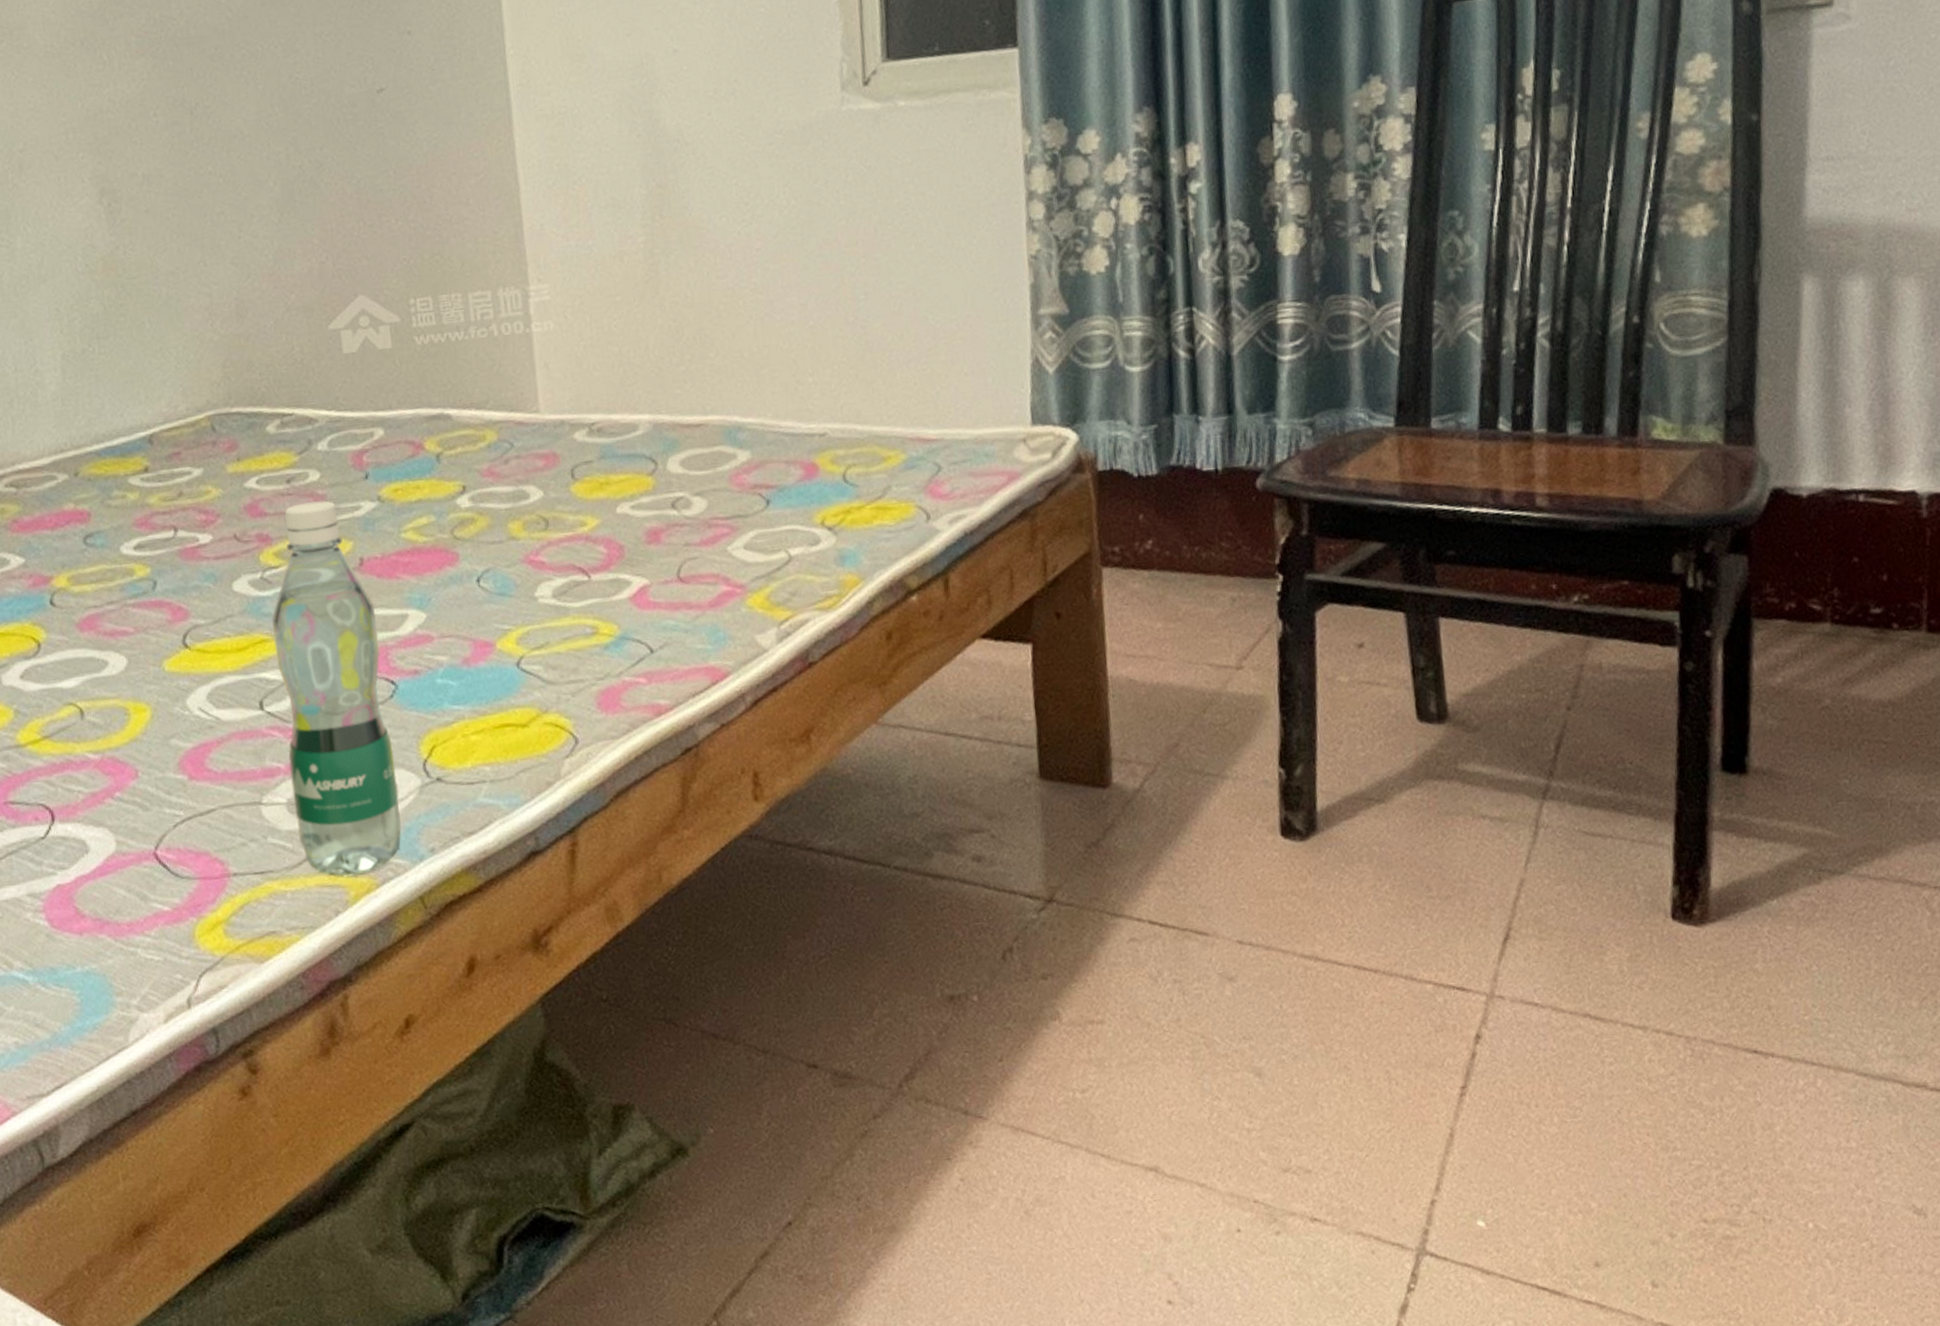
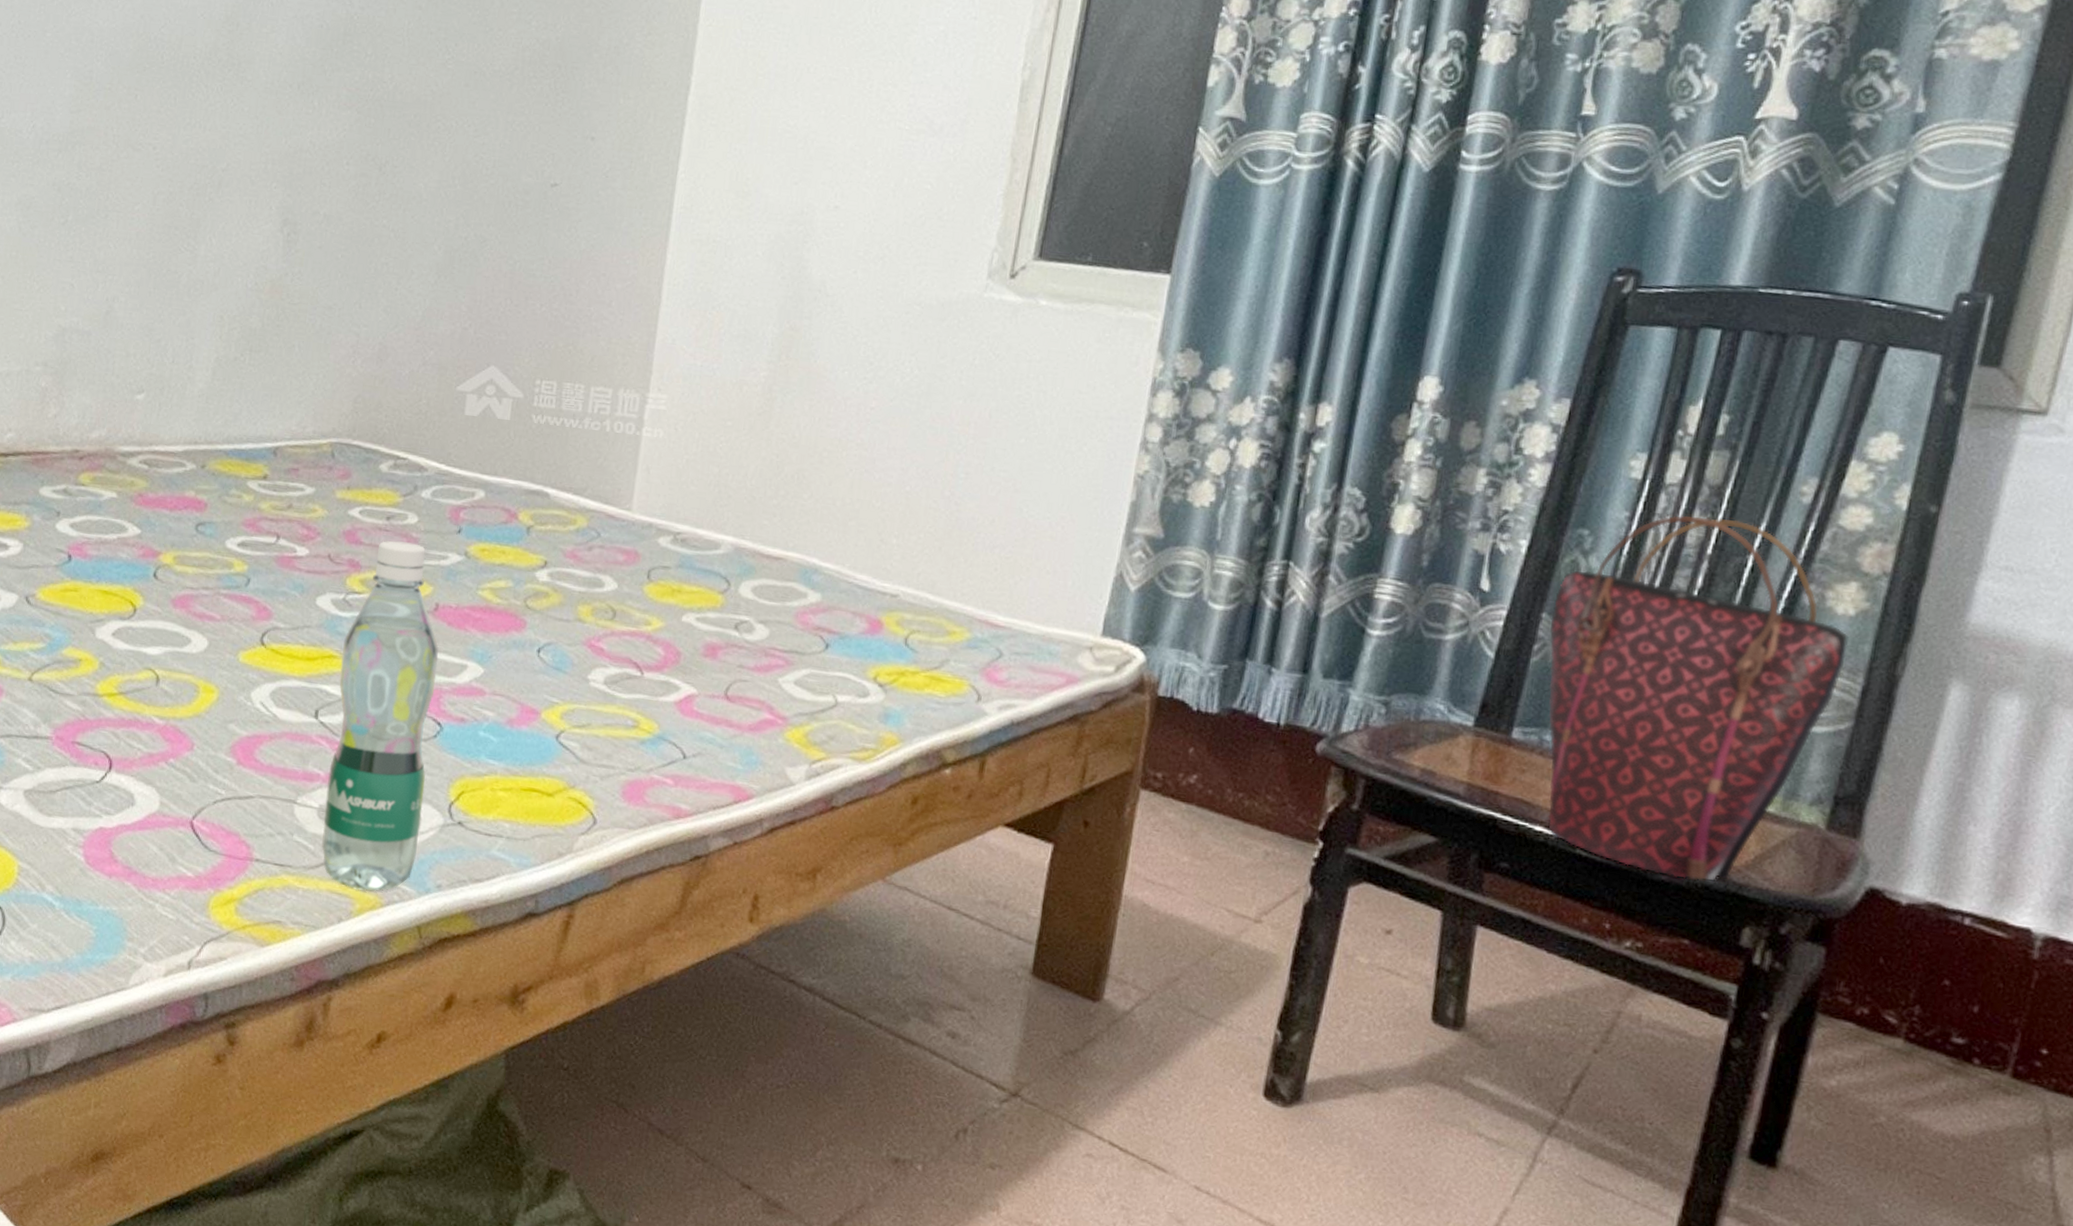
handbag: none [1441,169,1709,525] -> present [1548,515,1848,881]

